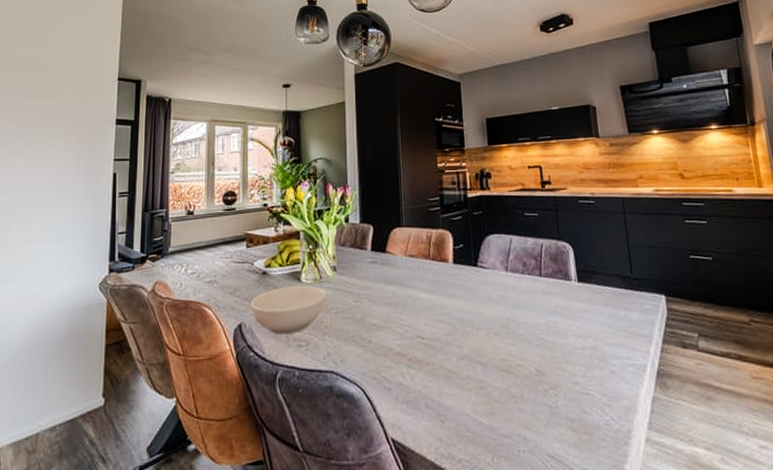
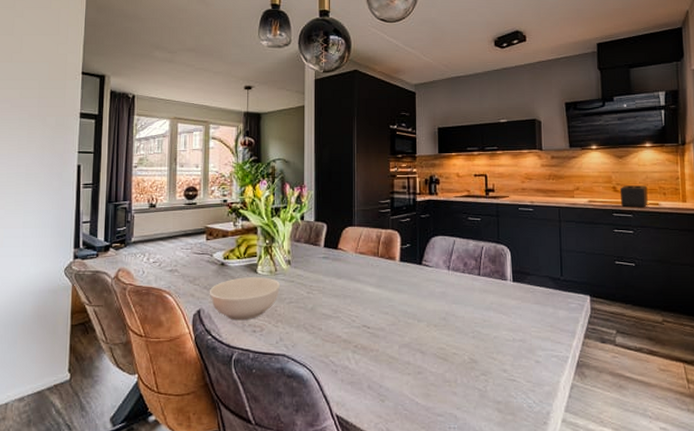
toaster: none [688,171,720,196] -> present [621,185,648,208]

